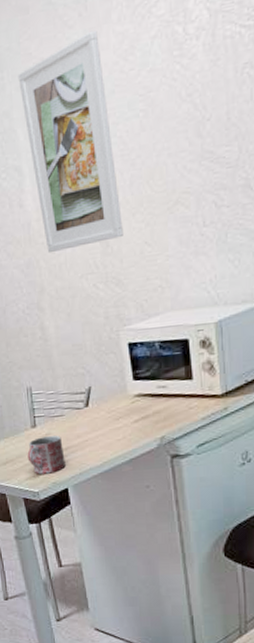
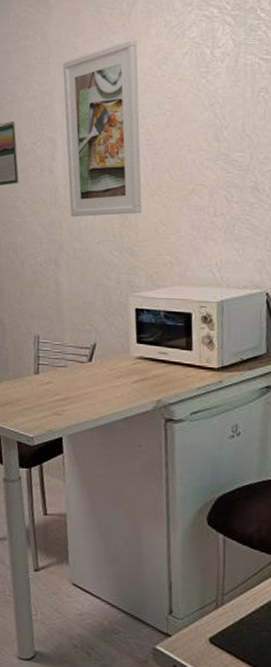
mug: present [27,436,66,474] -> none [26,384,63,421]

